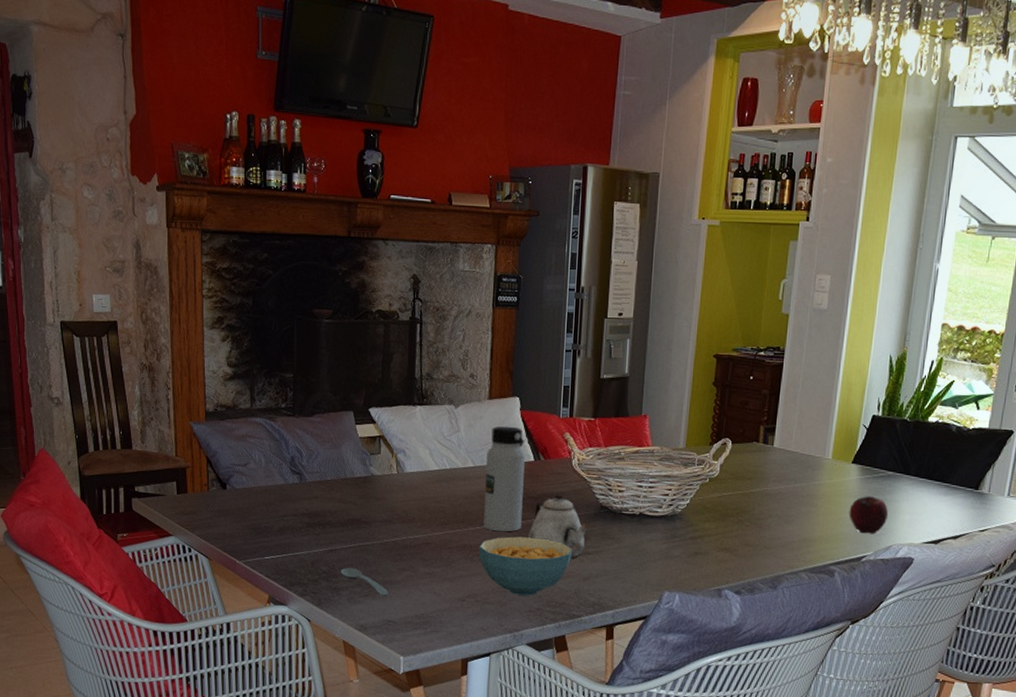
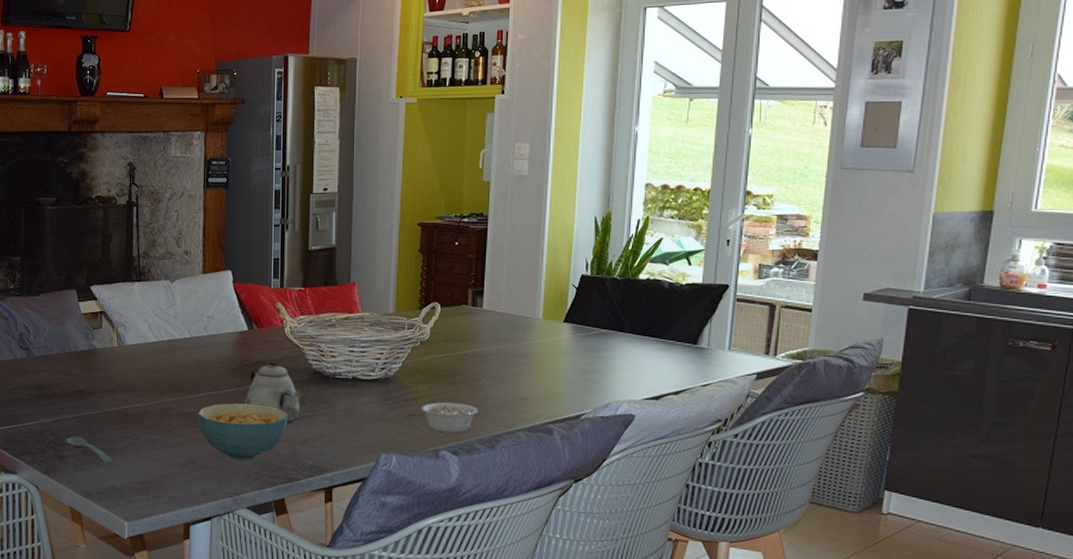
water bottle: present [483,426,525,532] -> none [201,298,239,399]
legume: none [706,541,775,573] -> present [421,402,490,433]
fruit: present [849,496,889,534] -> none [564,354,605,392]

